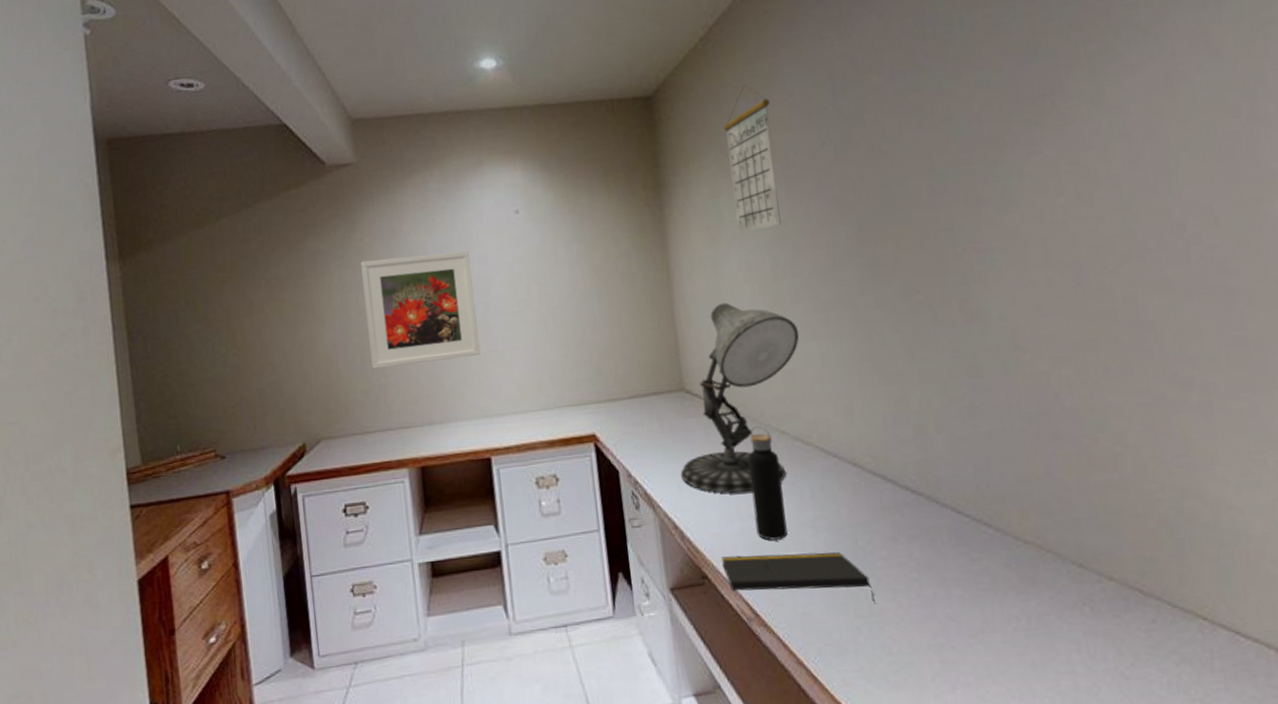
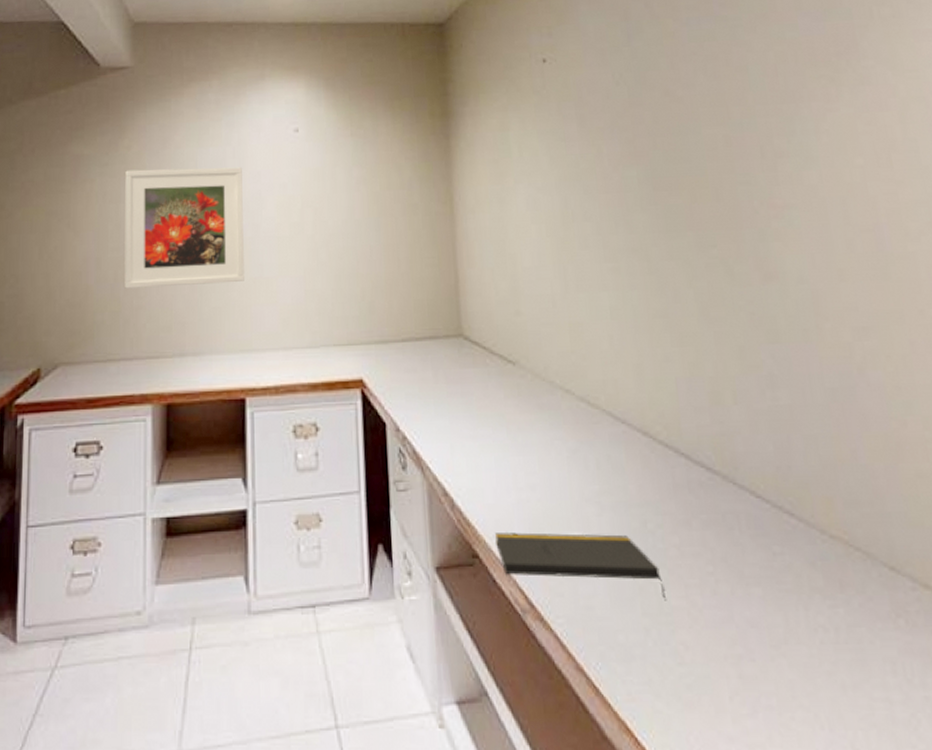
desk lamp: present [680,302,800,493] -> none [453,243,588,458]
calendar: present [723,84,781,234] -> none [515,19,572,171]
water bottle: present [747,425,788,540] -> none [528,381,570,516]

